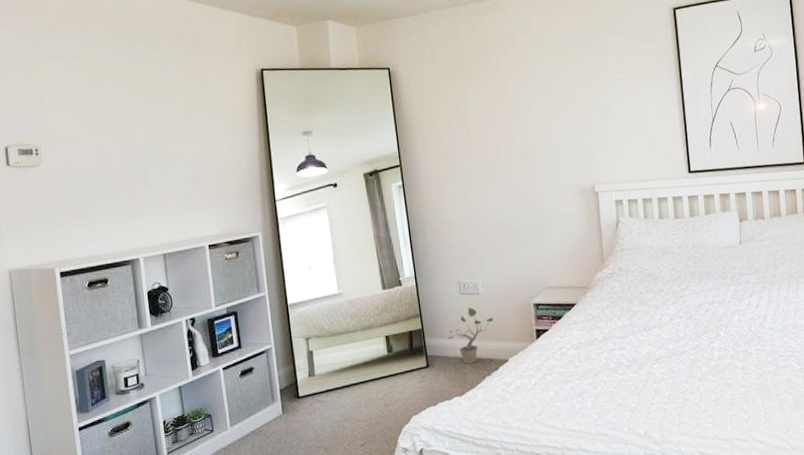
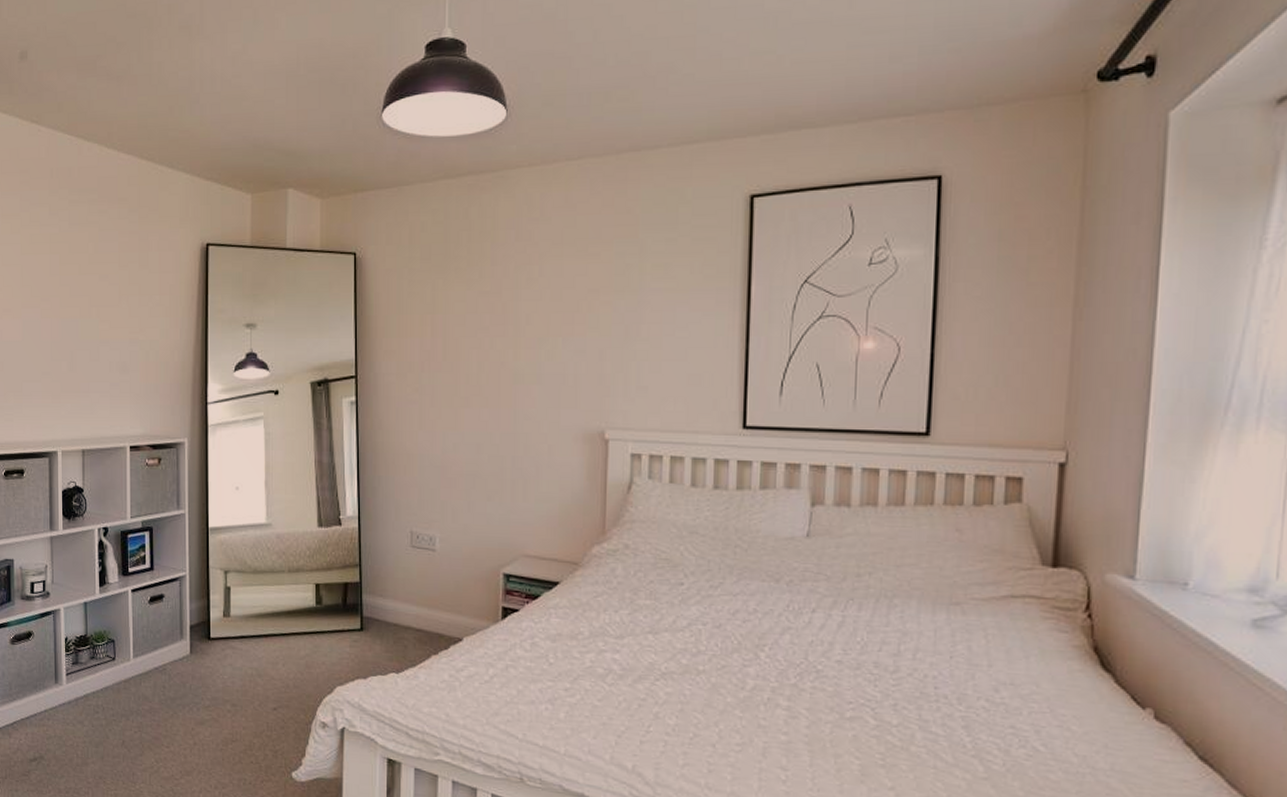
potted plant: present [446,307,494,365] -> none [388,565,449,636]

